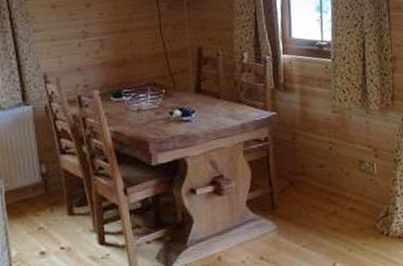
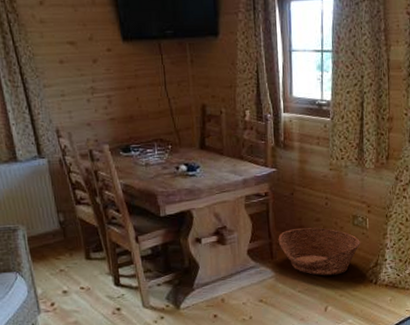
basket: none [279,174,369,228] -> present [278,227,361,276]

